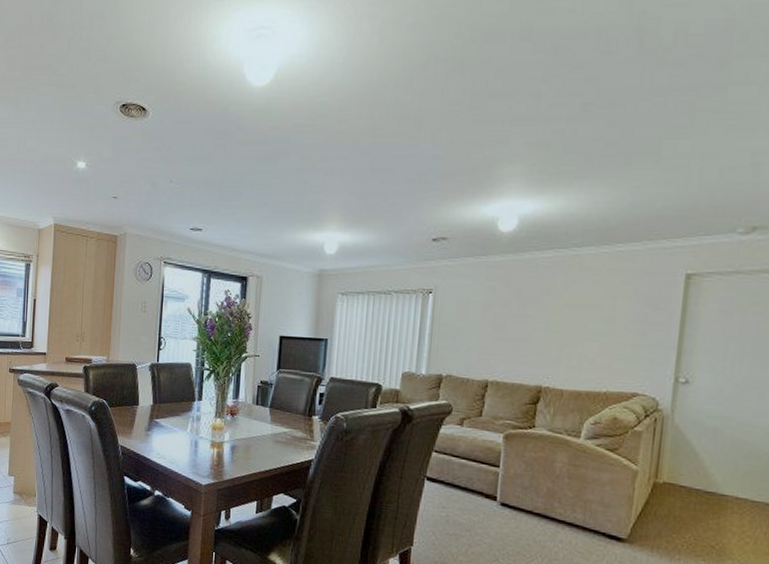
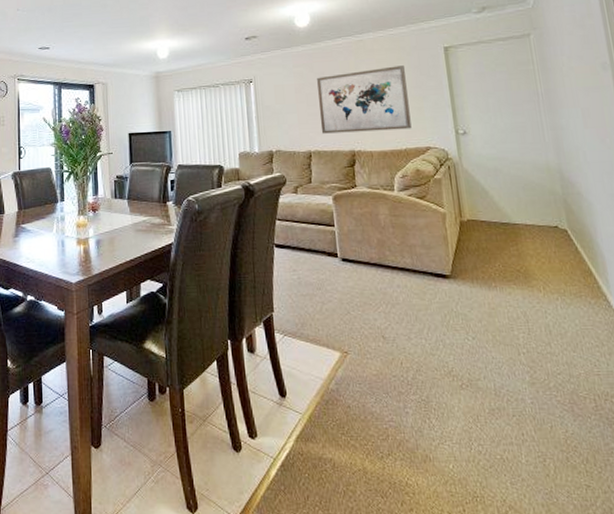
wall art: none [505,291,627,370] -> present [317,65,412,134]

